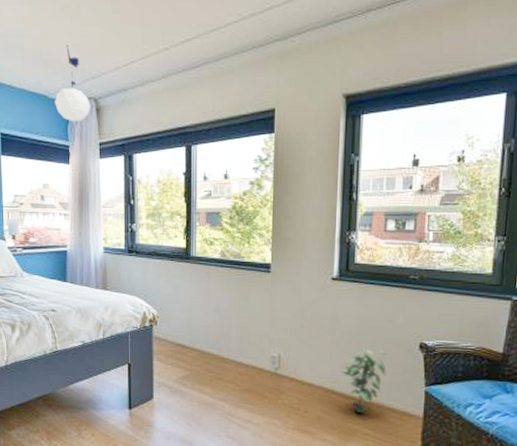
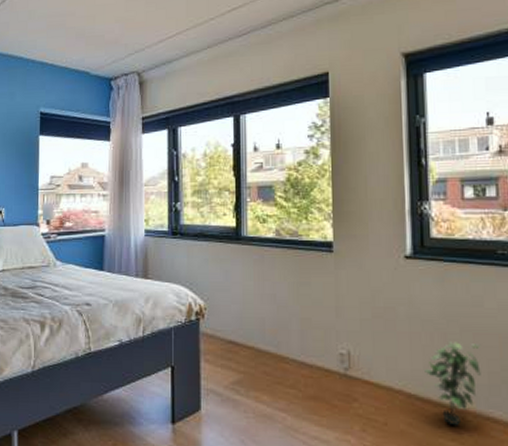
pendant lamp: present [54,45,90,122] -> none [96,21,133,98]

